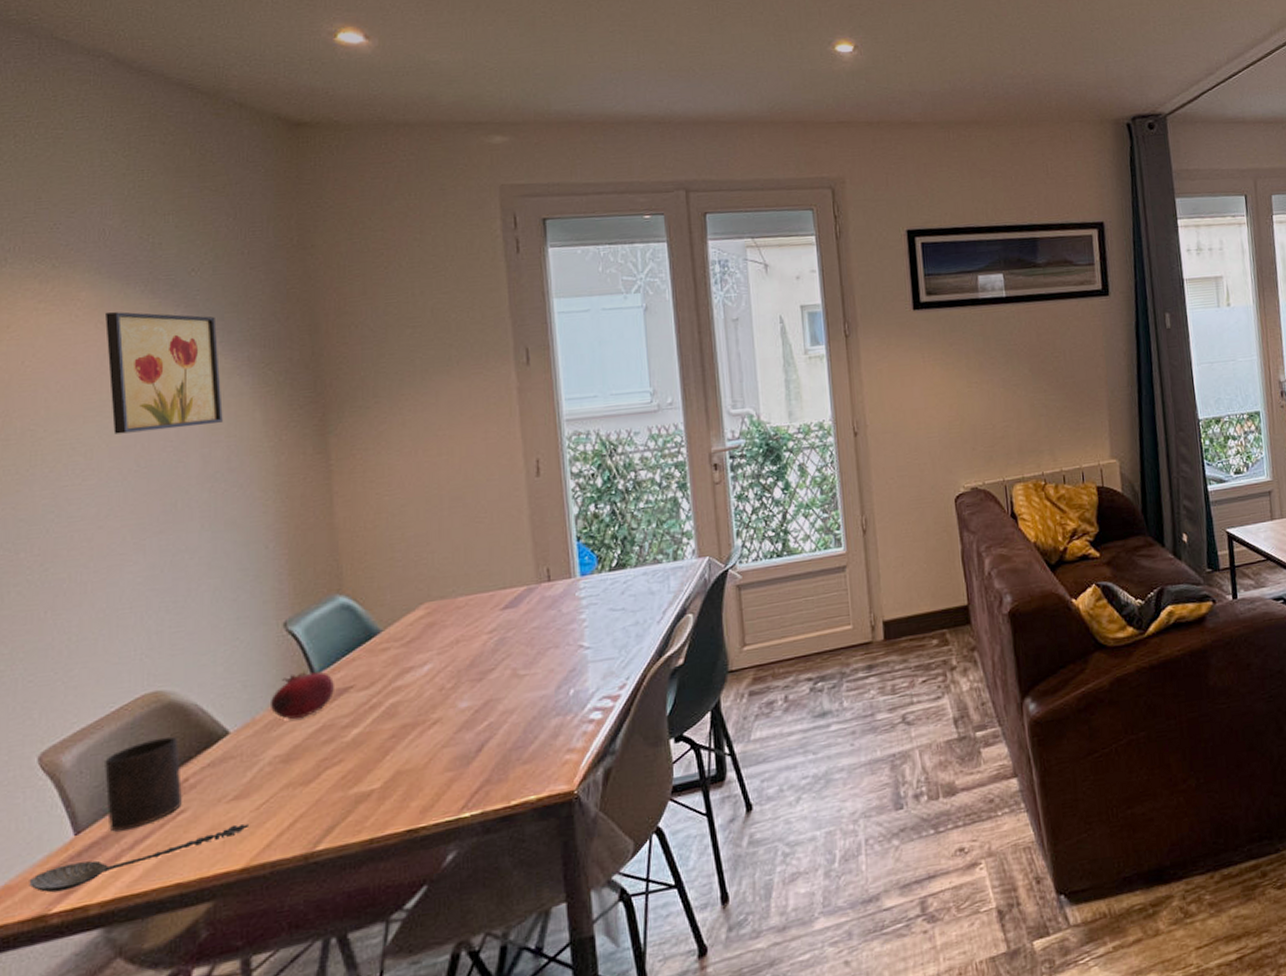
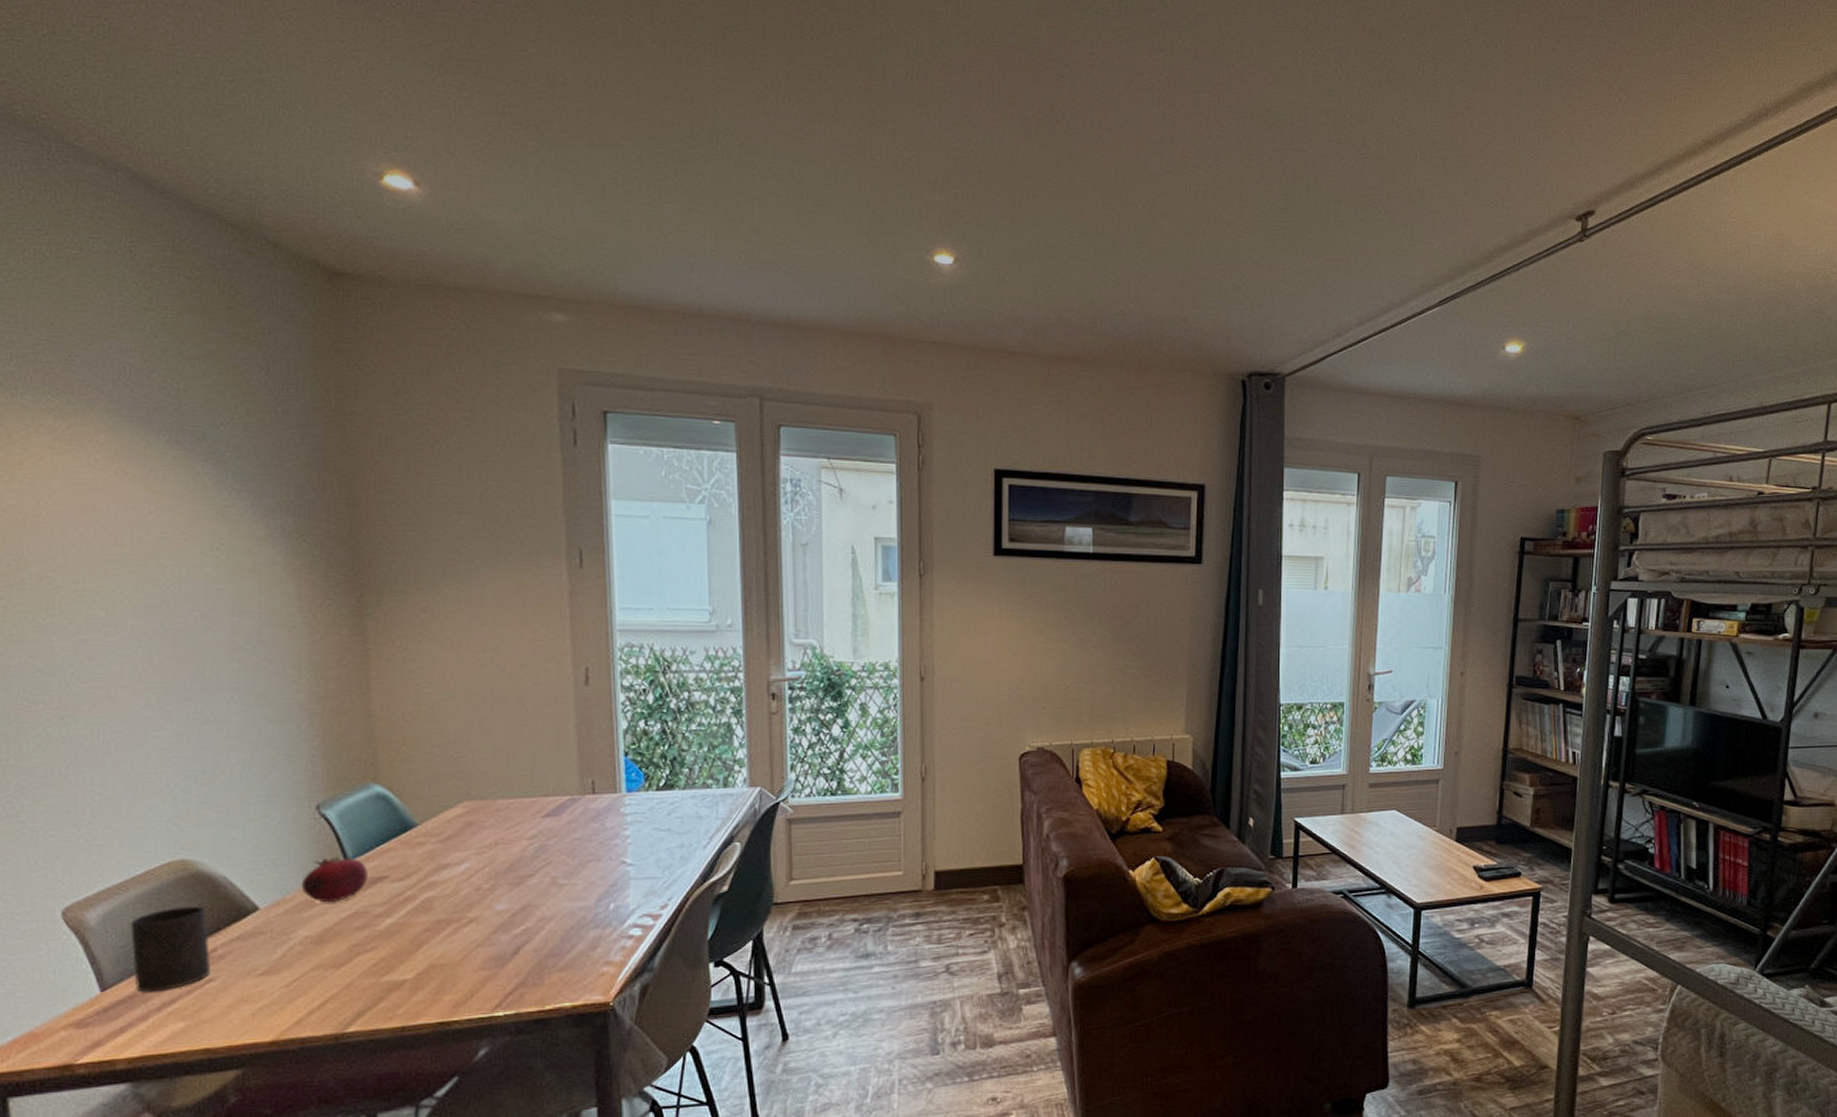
spoon: present [29,824,250,893] -> none [54,998,280,1044]
wall art: present [105,311,223,434] -> none [127,459,254,593]

